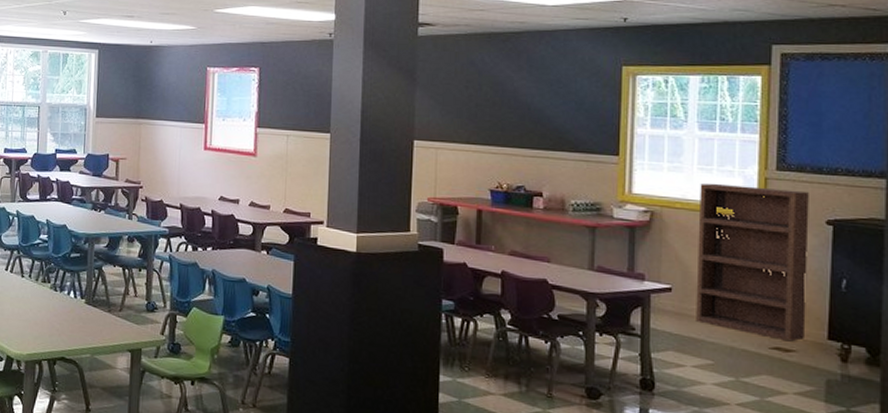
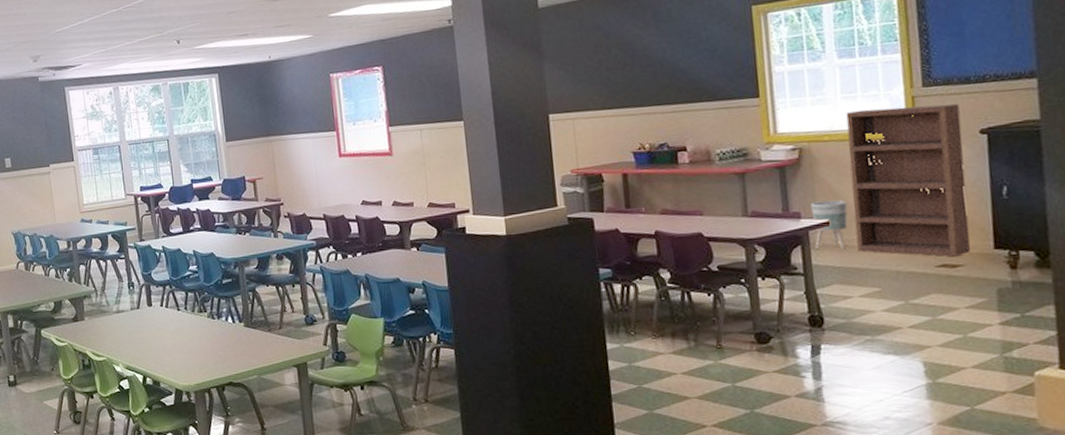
planter: none [655,266,691,318] -> present [810,200,848,250]

